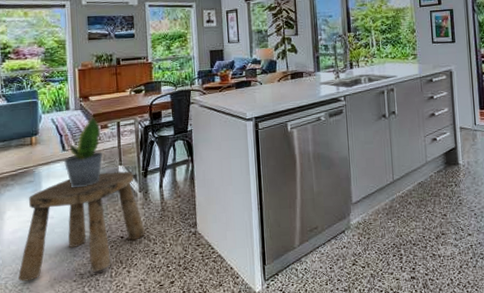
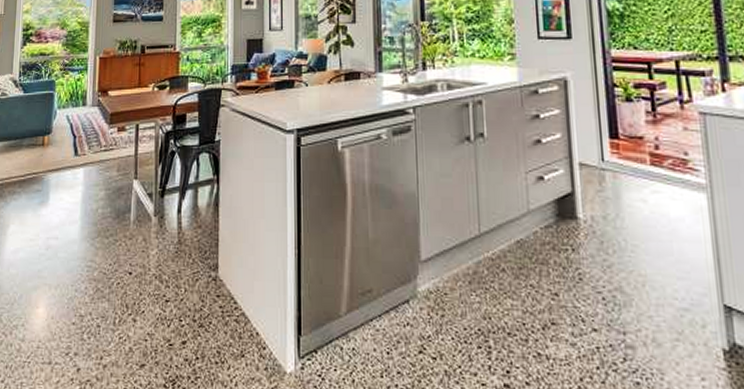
stool: present [17,171,145,282] -> none [13,187,157,316]
potted plant: present [63,117,103,188] -> none [74,116,118,204]

